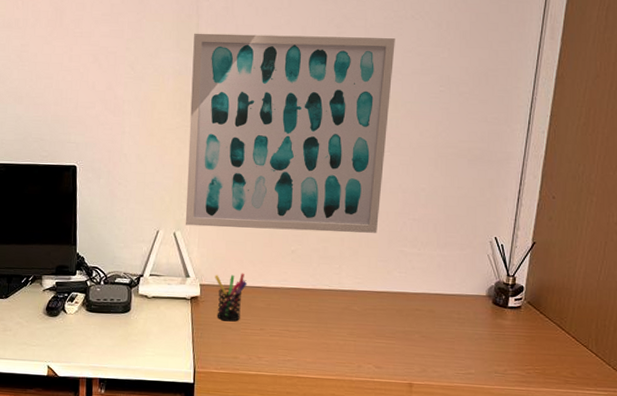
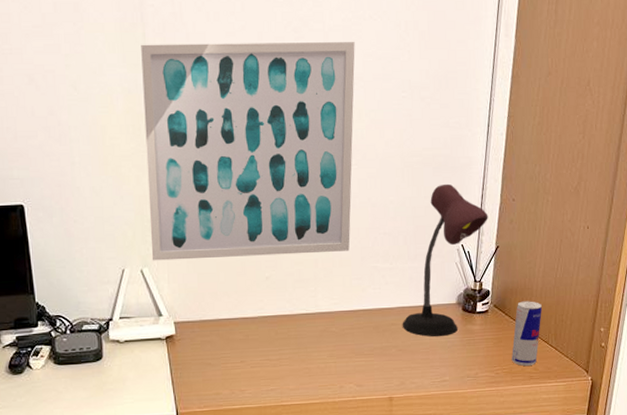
pen holder: present [215,273,248,322] -> none [189,305,224,358]
desk lamp: none [427,176,525,328] -> present [402,183,488,337]
beverage can: none [546,301,582,370] -> present [512,301,542,367]

